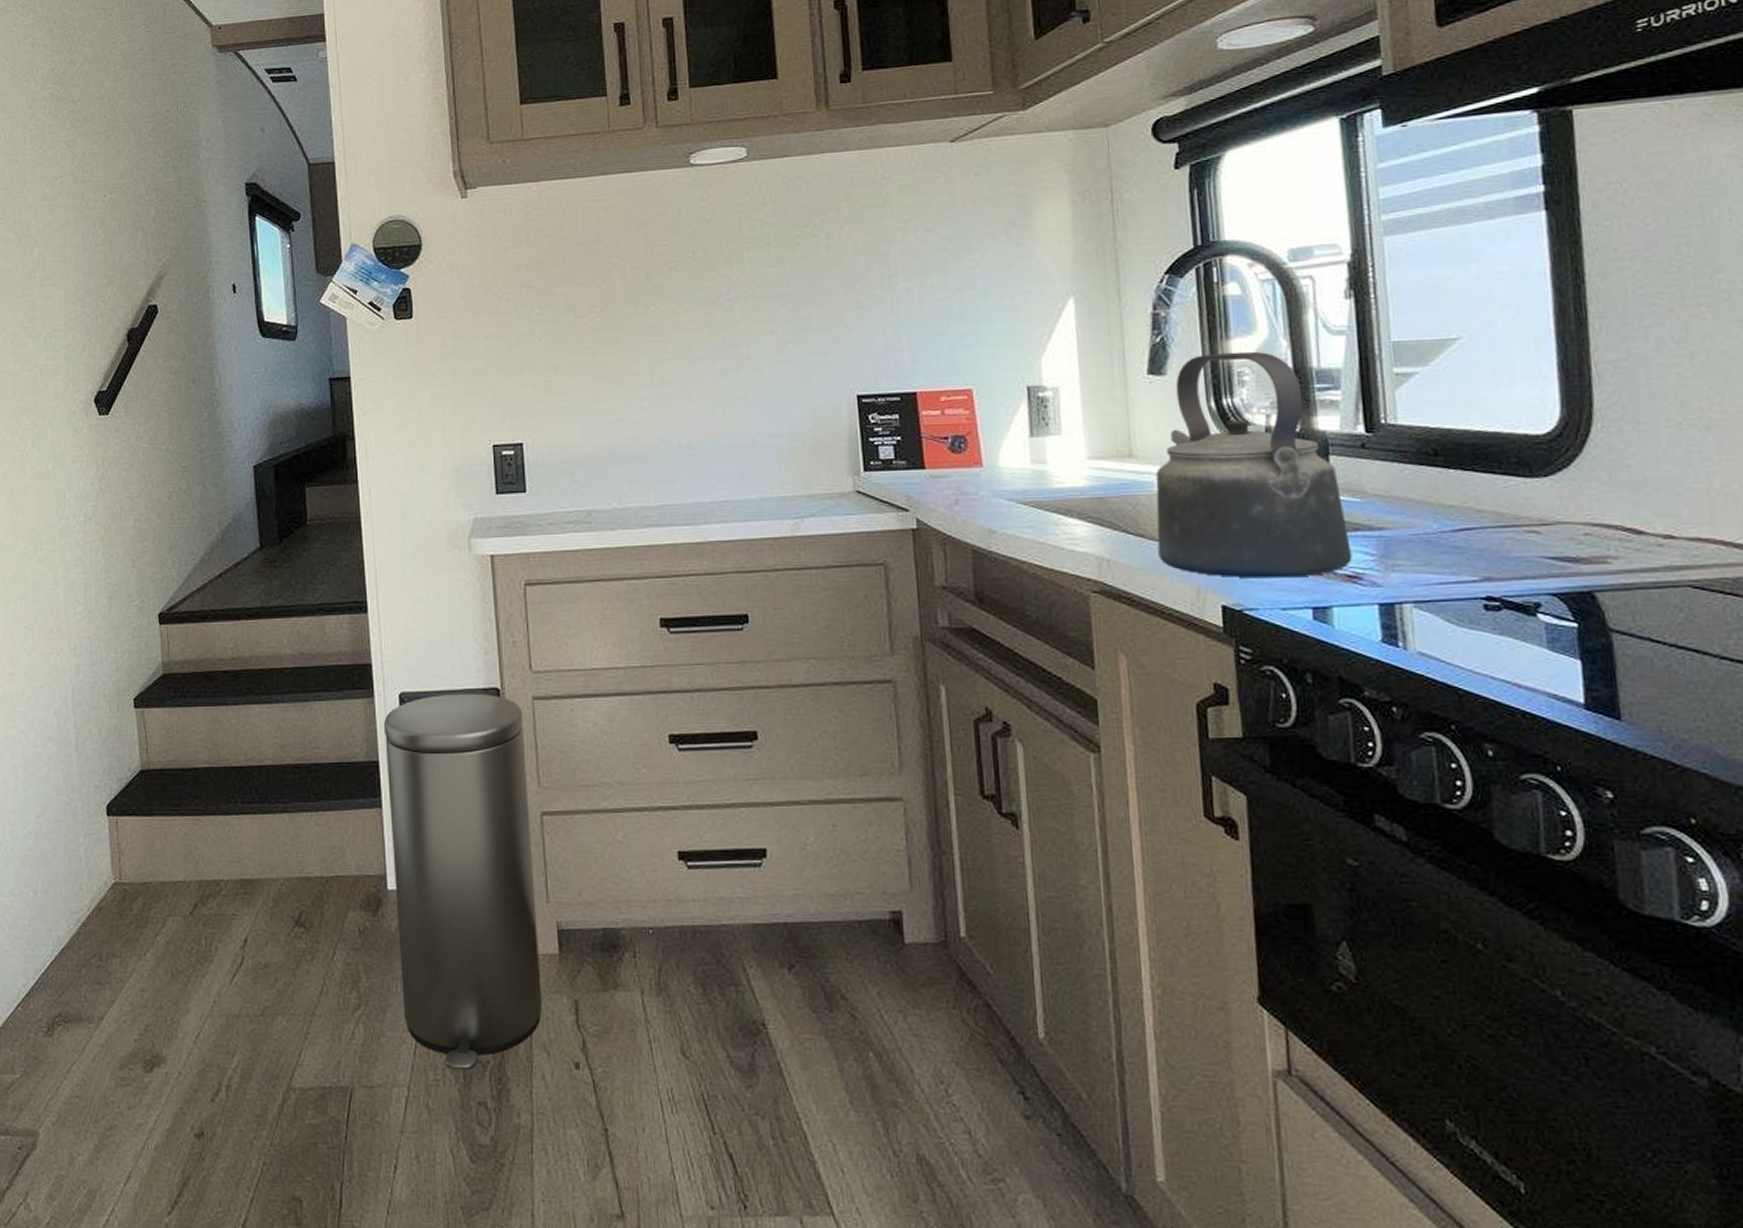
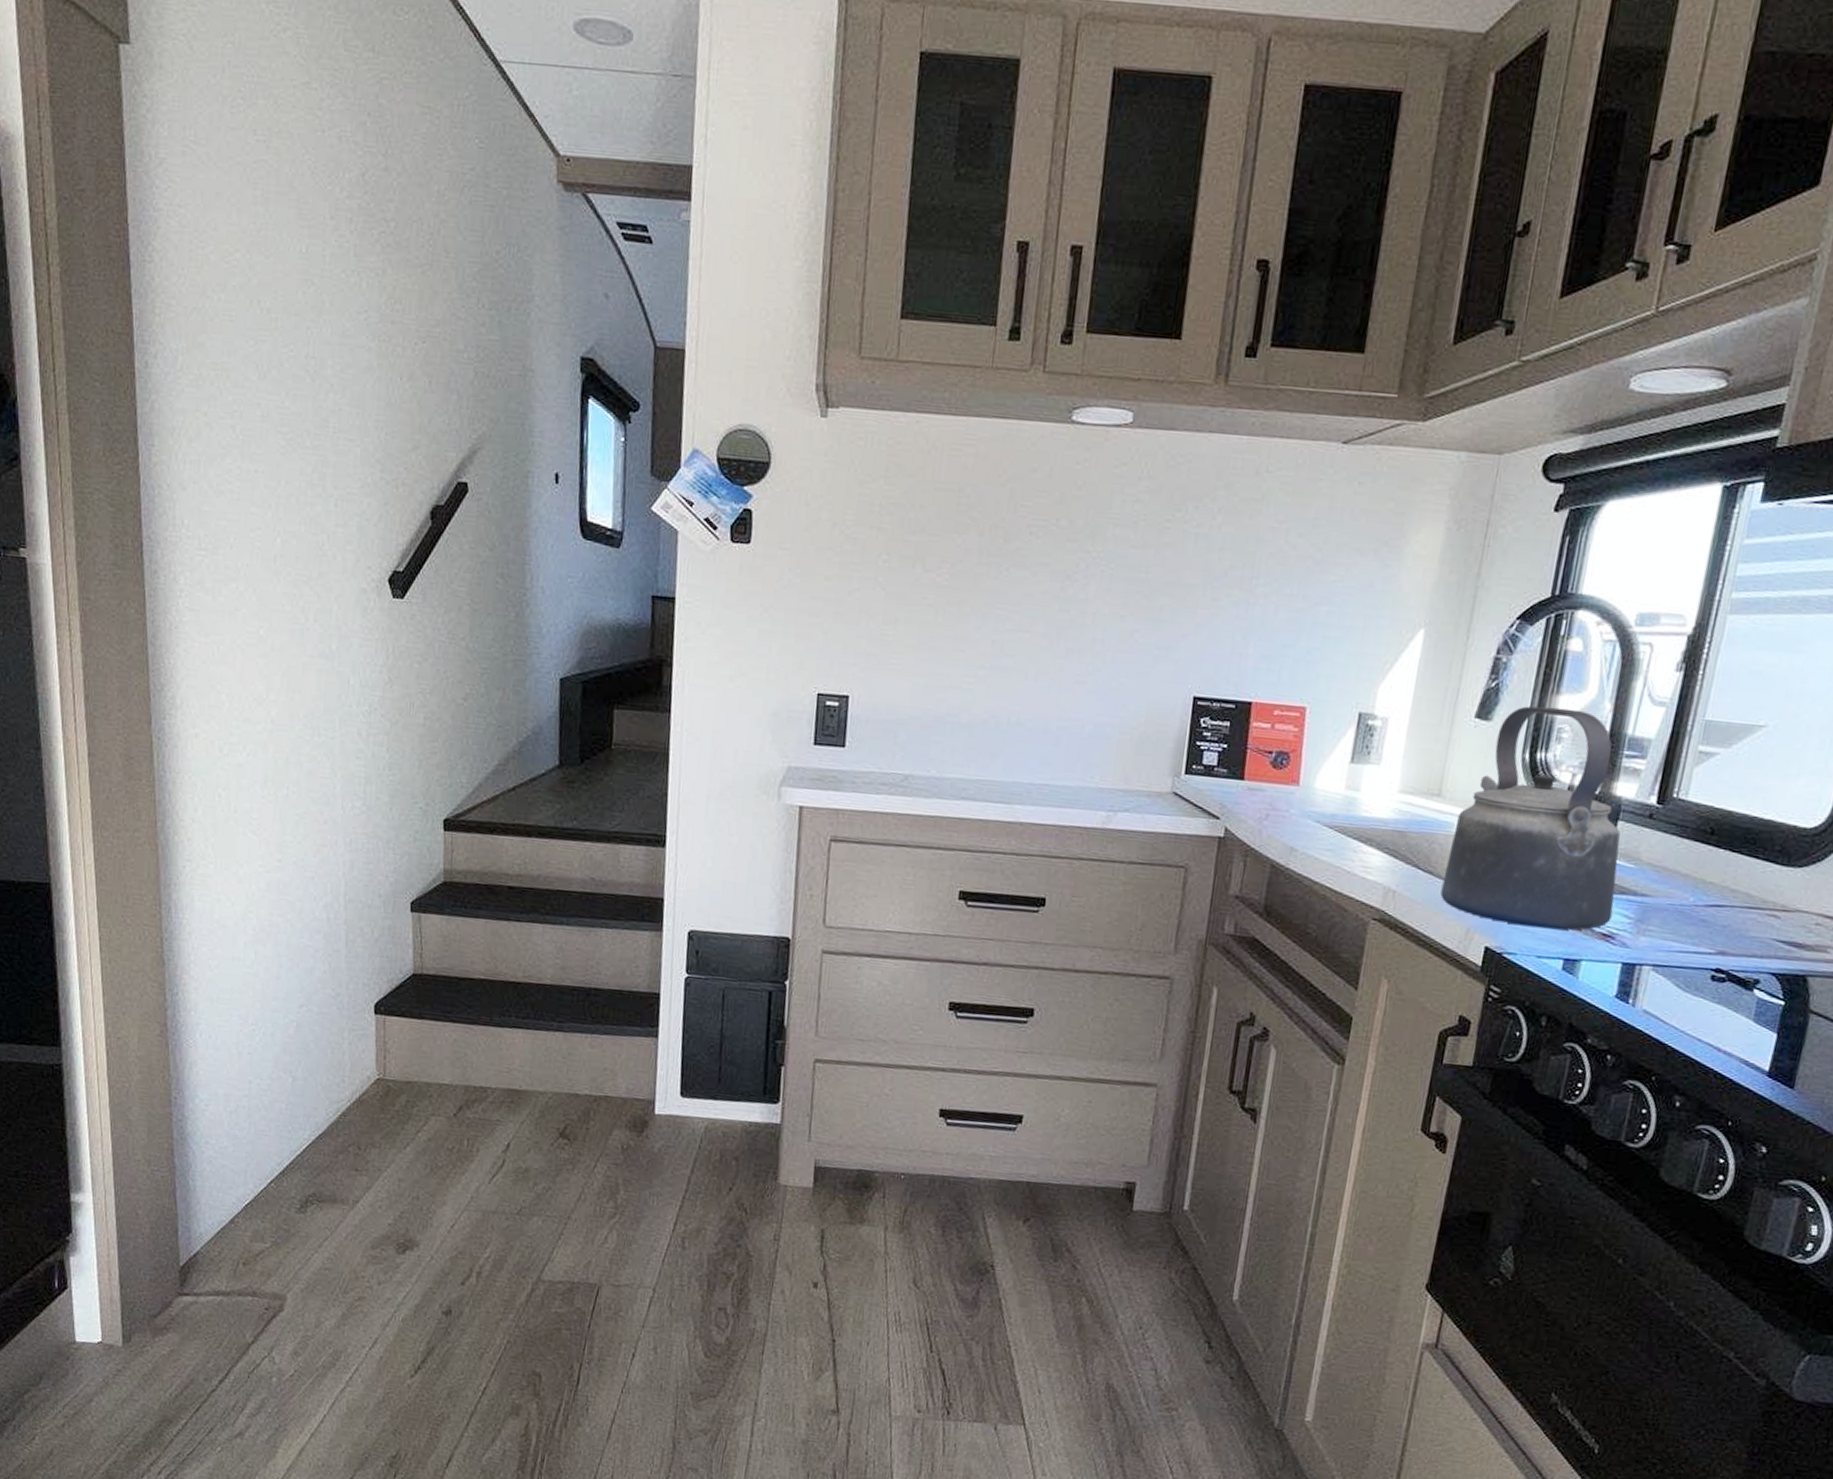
pedal bin: present [383,691,542,1071] -> none [657,934,810,1280]

